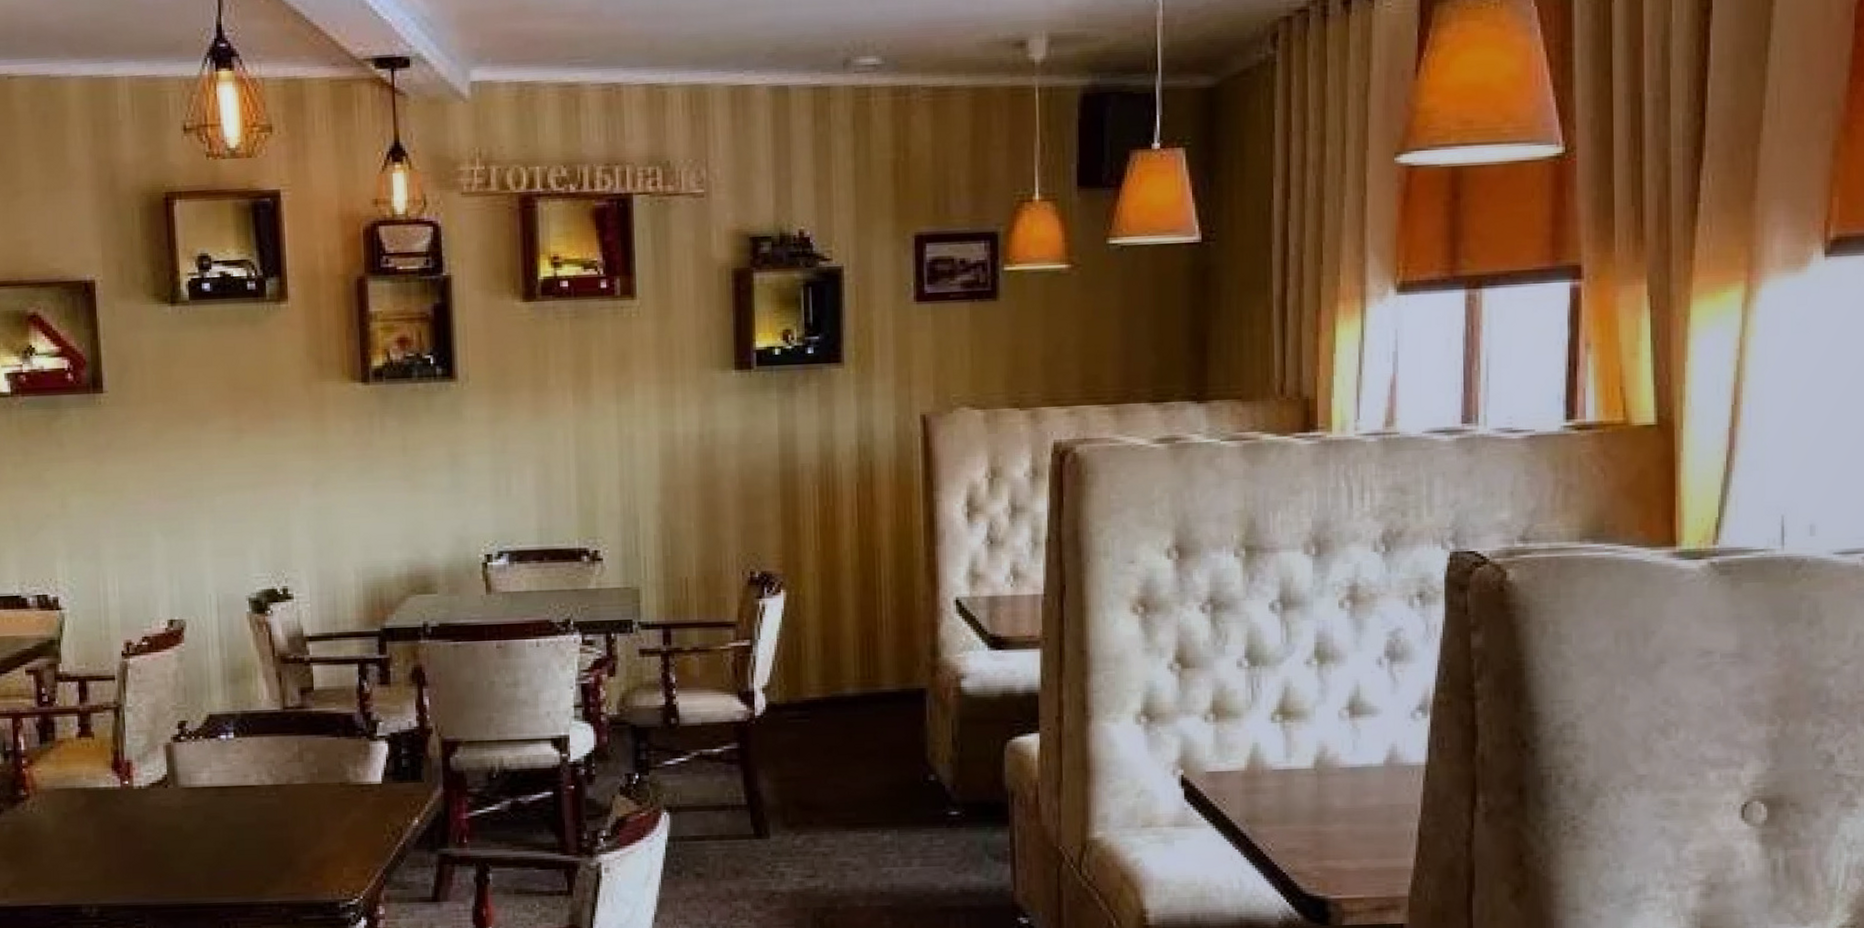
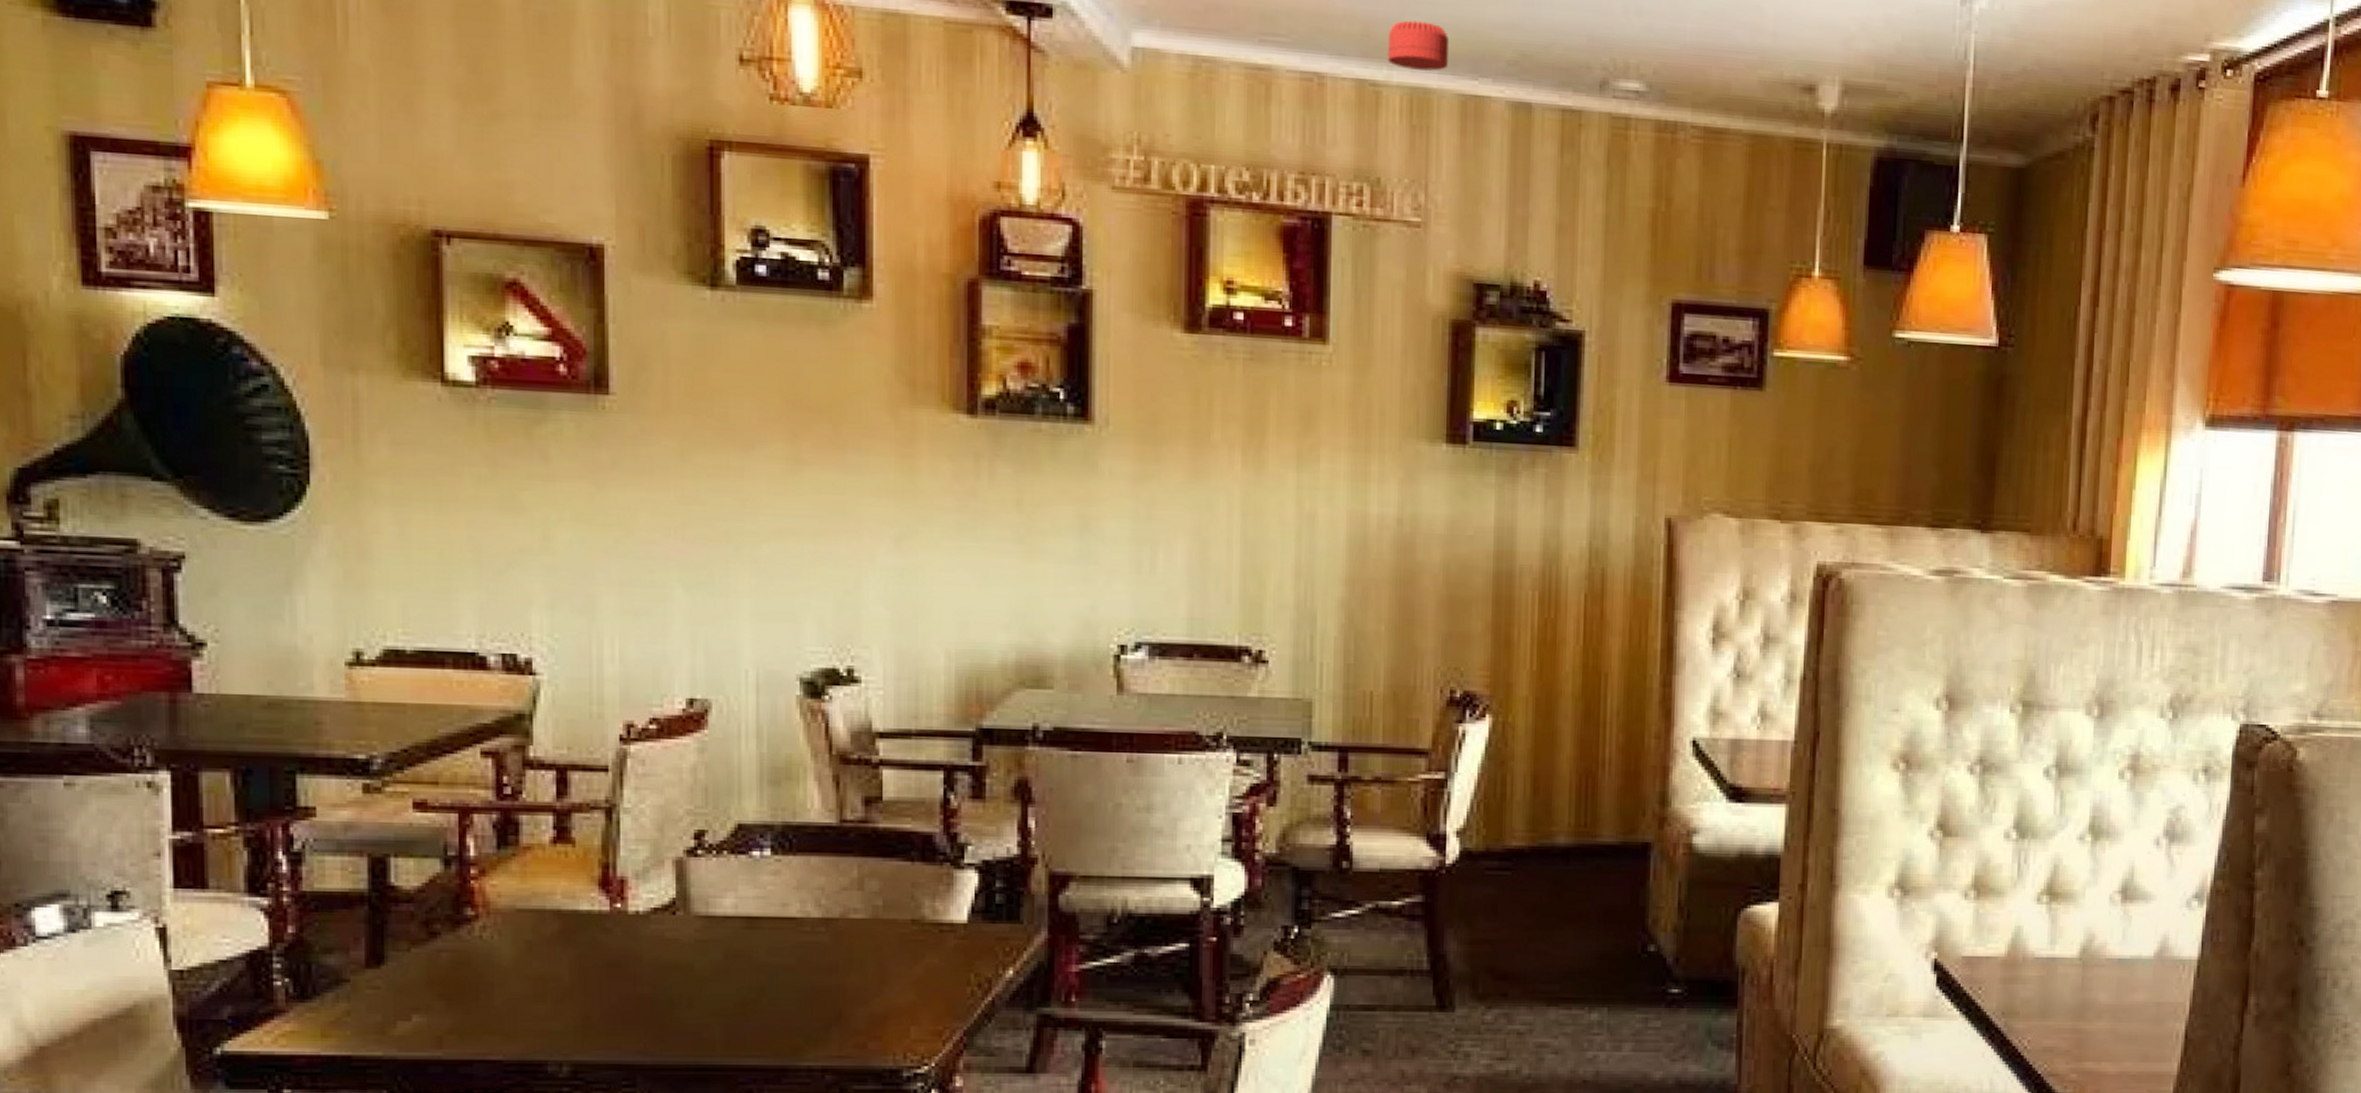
smoke detector: none [669,31,718,71] -> present [1387,20,1448,71]

